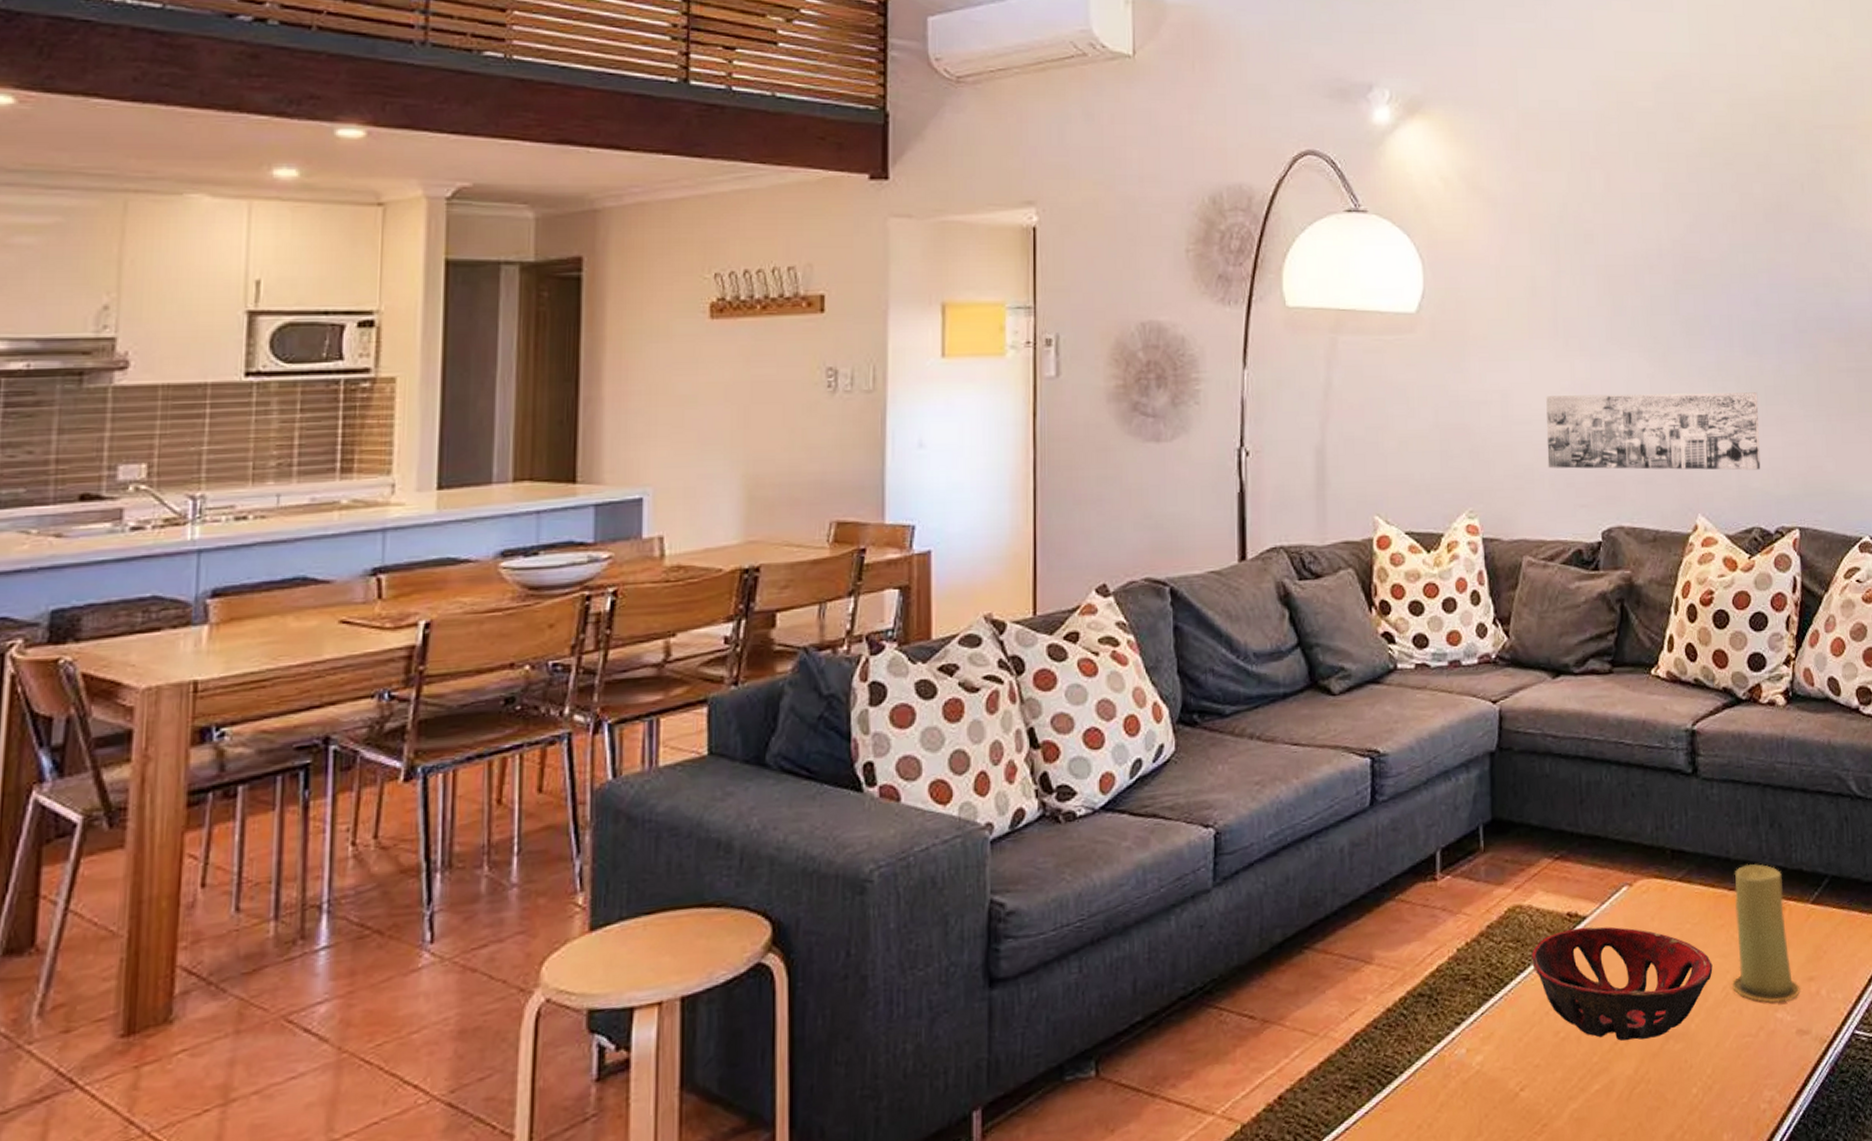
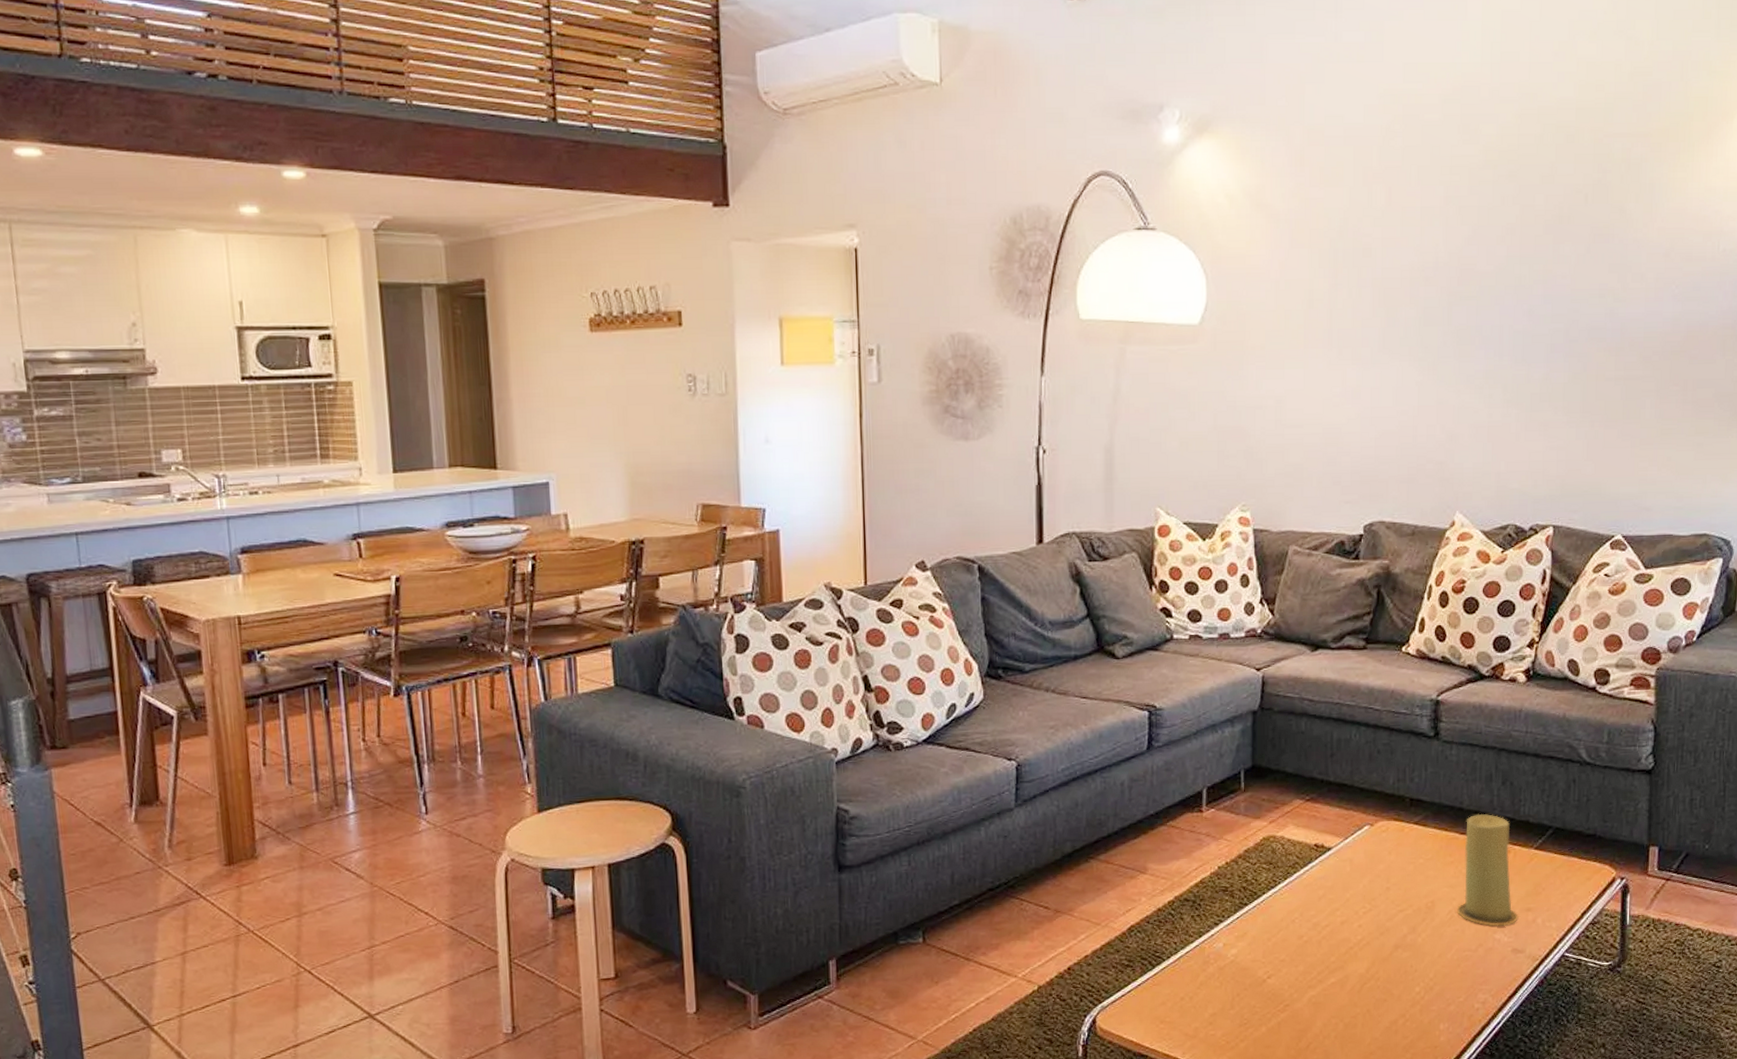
decorative bowl: present [1530,926,1713,1041] -> none [1281,856,1441,947]
wall art: present [1546,392,1761,471] -> none [1316,399,1523,472]

